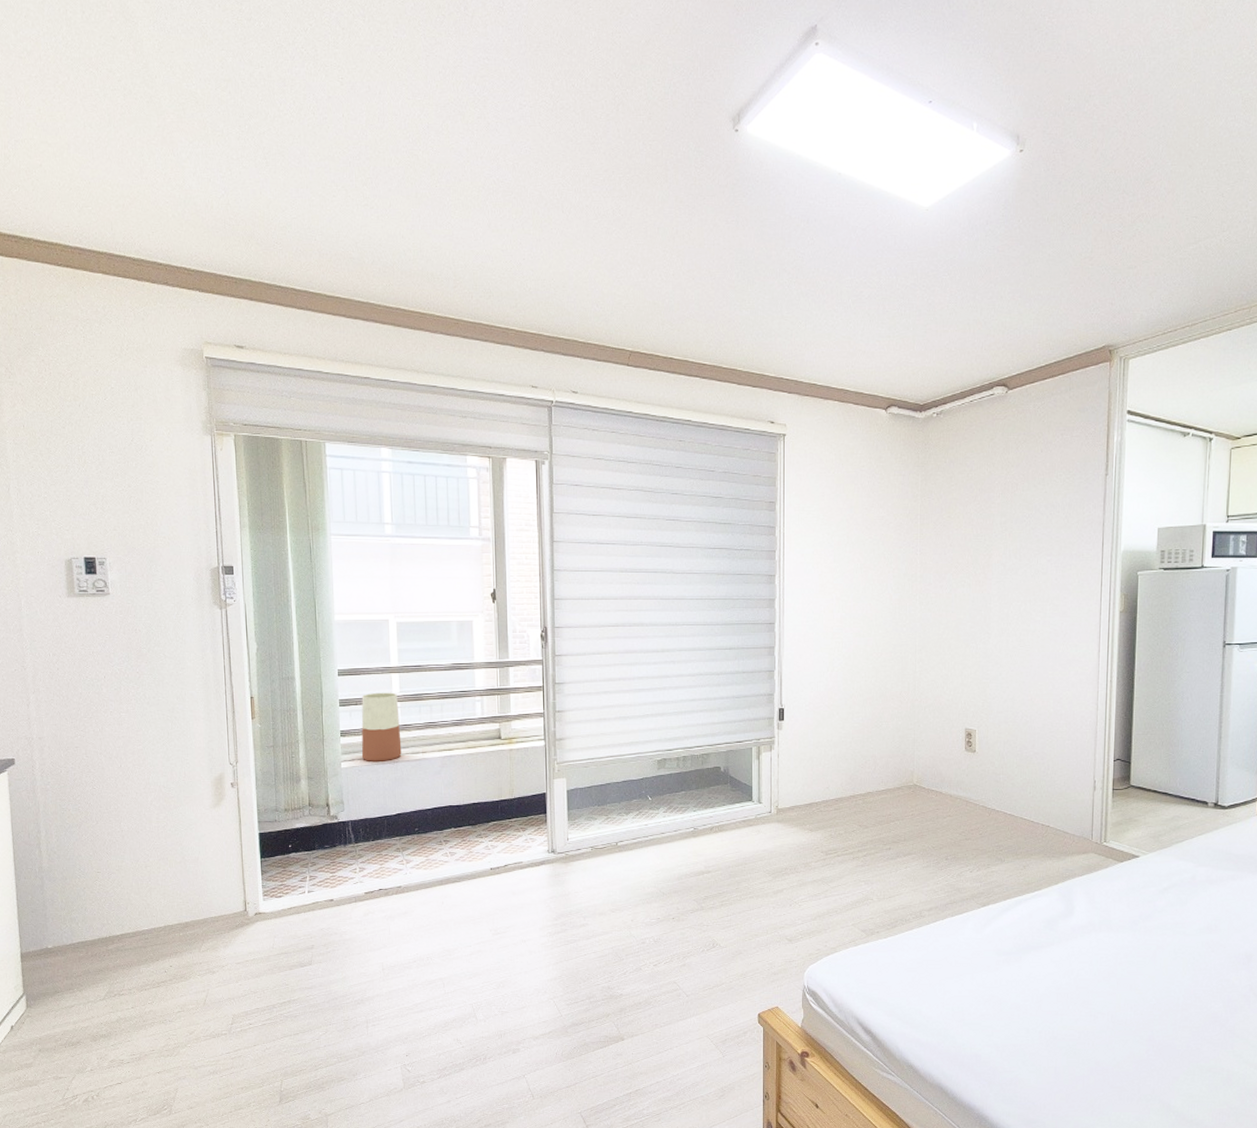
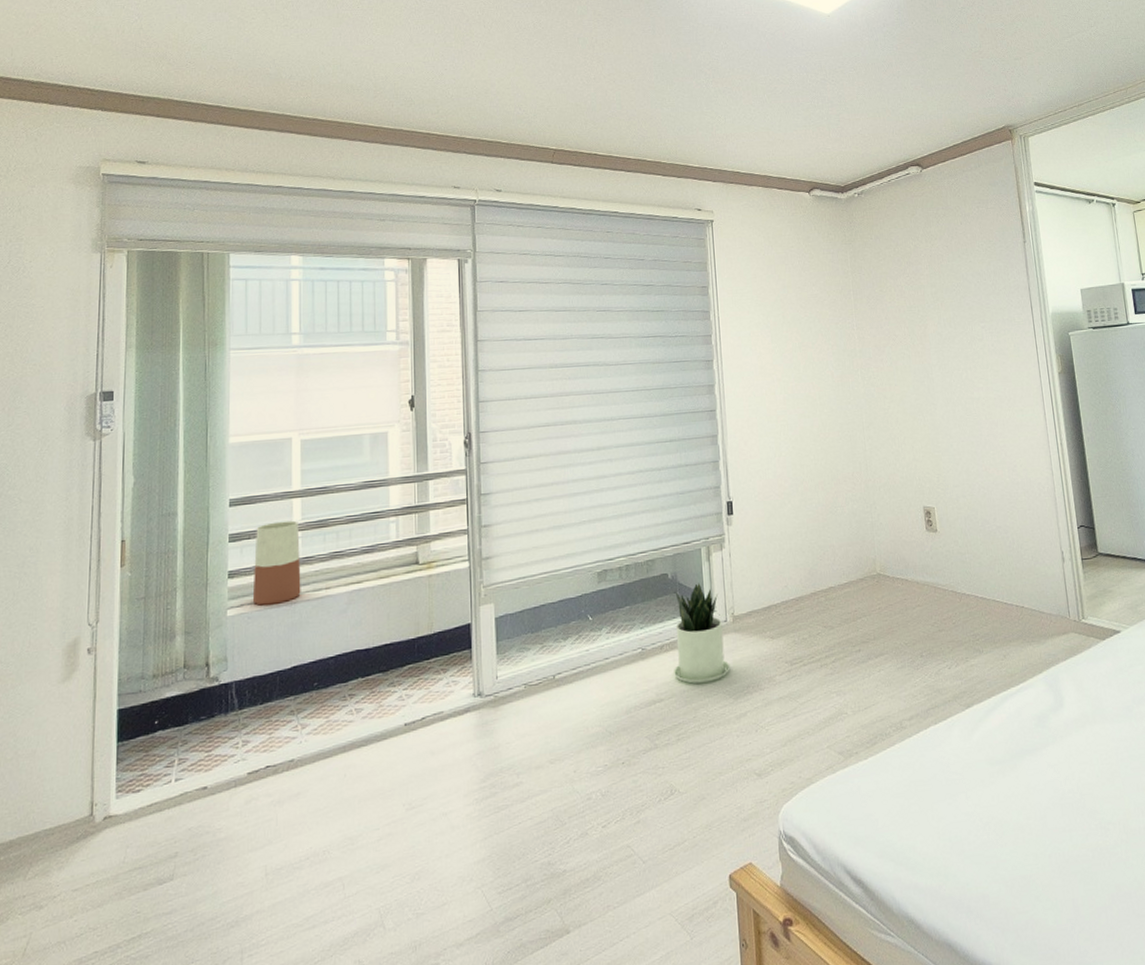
planter: none [721,777,772,861] -> present [674,583,730,684]

